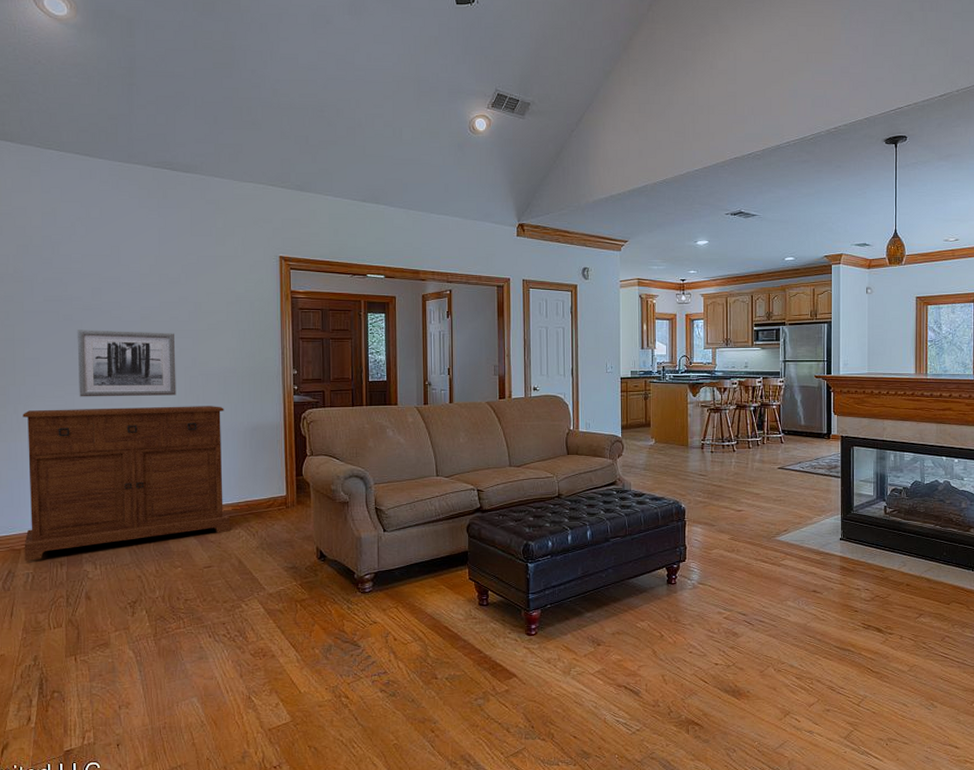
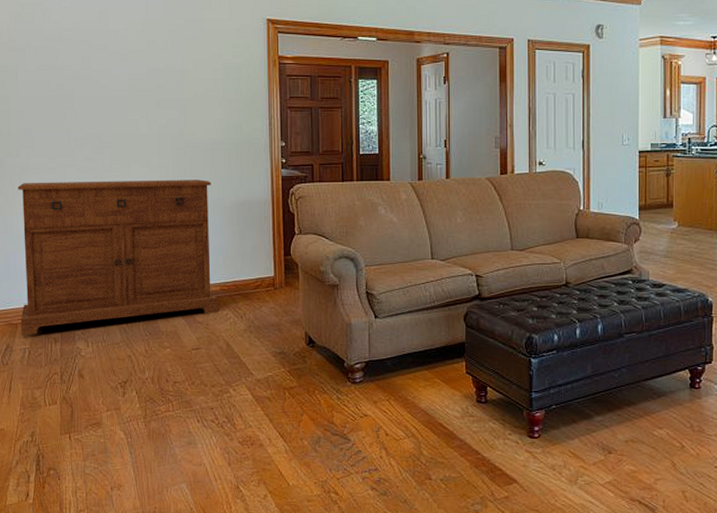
wall art: present [77,330,176,397] -> none [67,99,164,170]

